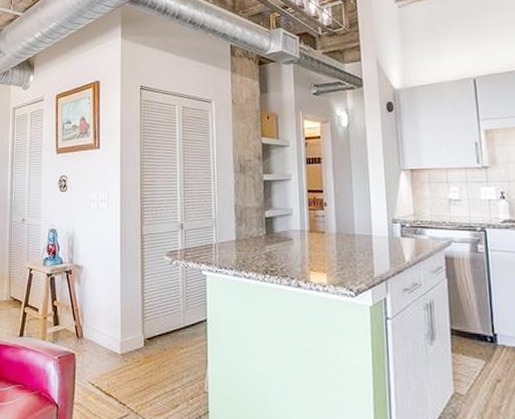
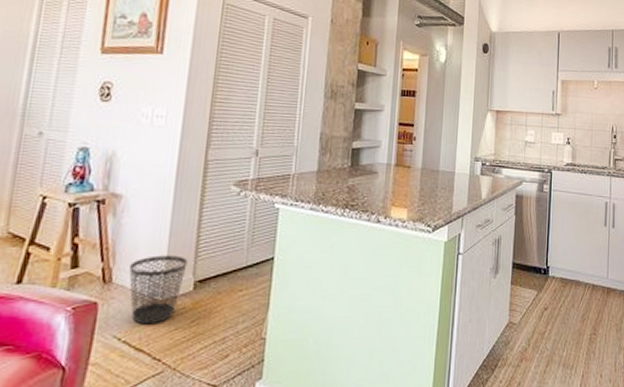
wastebasket: none [95,316,137,374] -> present [129,255,188,325]

